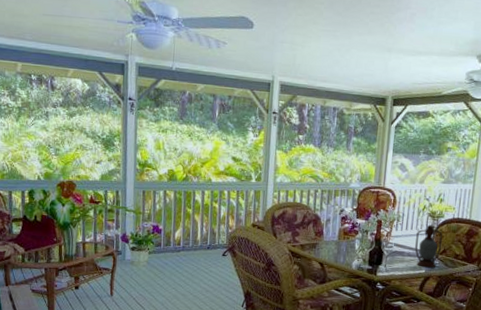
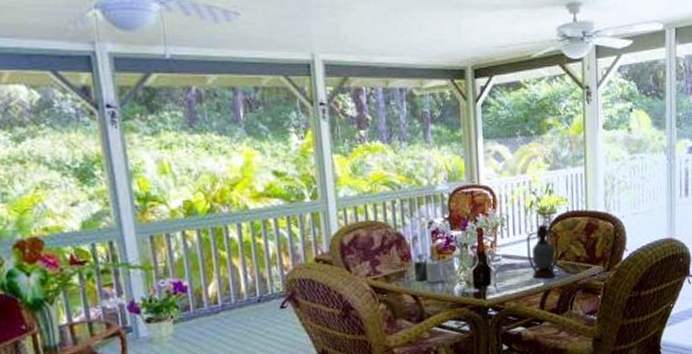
candle: none [323,232,345,257] -> present [413,253,441,283]

